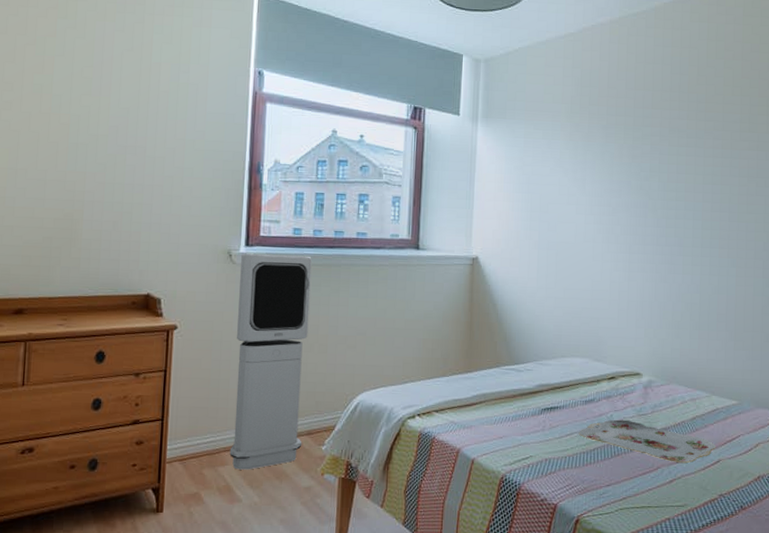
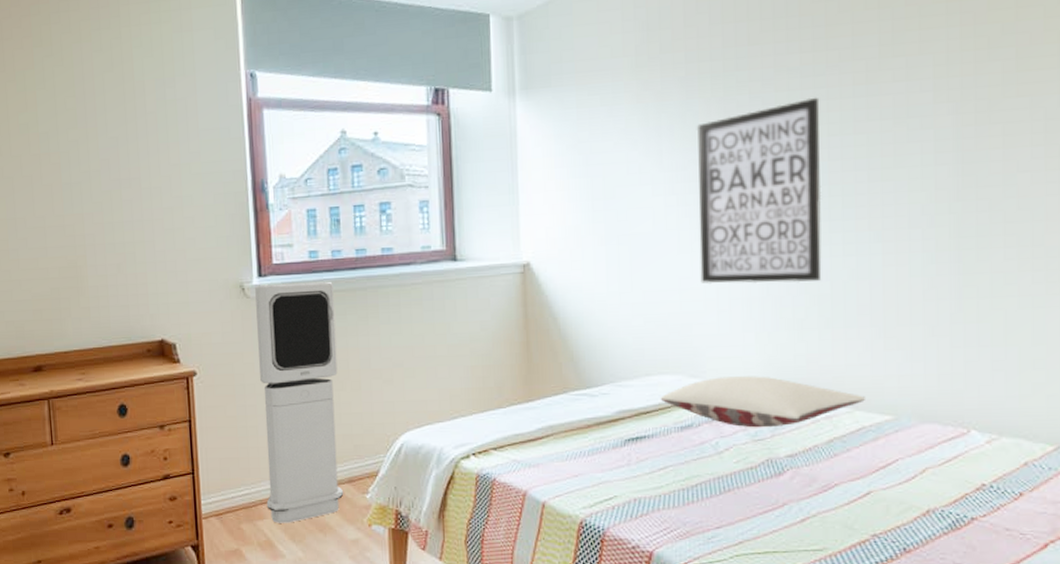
pillow: none [571,362,720,405] -> present [660,376,867,428]
serving tray: present [578,419,716,464] -> none [674,447,865,498]
wall art: none [607,153,699,293] -> present [696,97,822,284]

